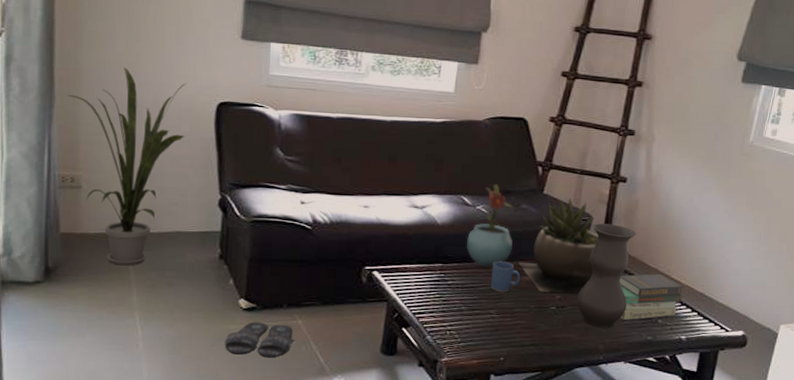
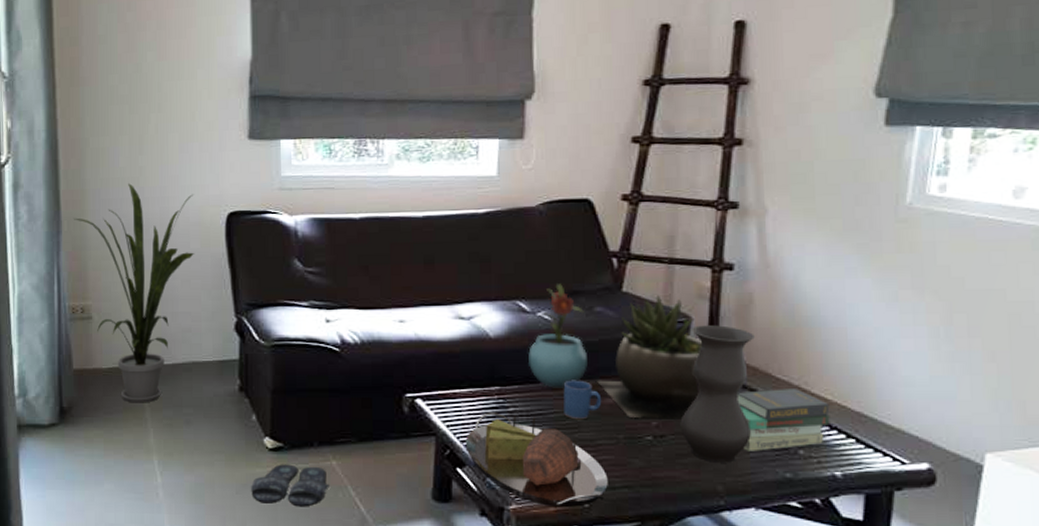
serving tray: none [411,284,520,360] -> present [465,412,608,507]

